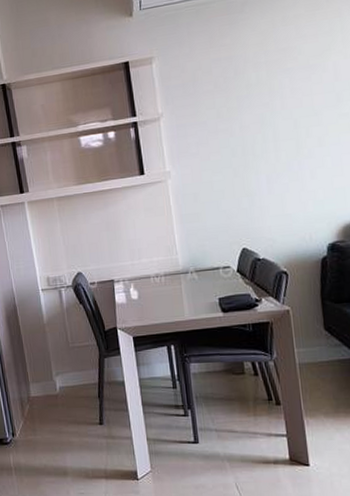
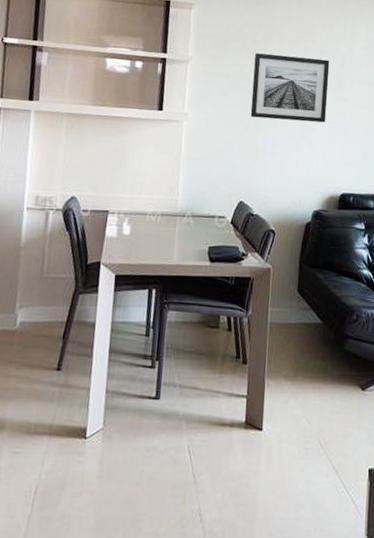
wall art: none [230,75,326,160] -> present [250,53,330,123]

